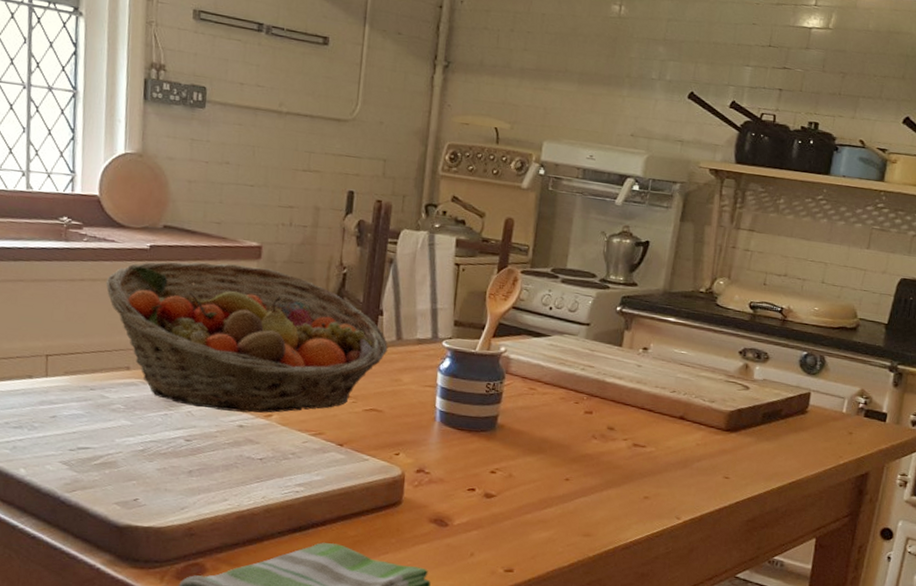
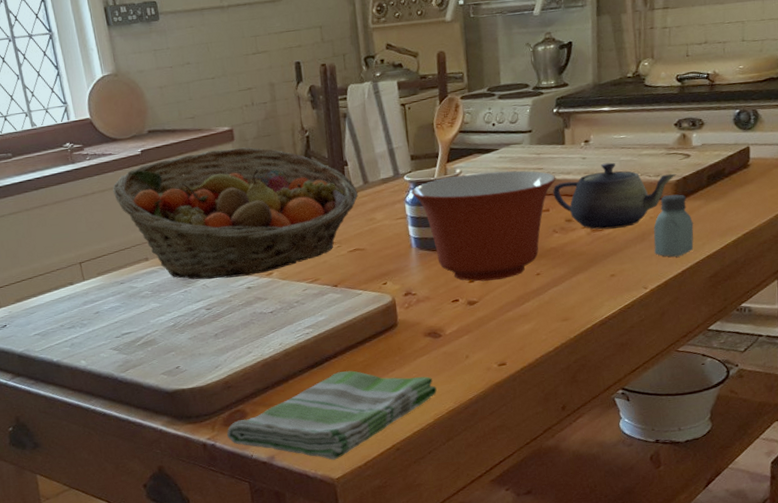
mixing bowl: none [447,353,606,477] -> present [411,170,556,282]
teapot: none [599,376,732,449] -> present [553,162,676,230]
saltshaker: none [694,424,740,492] -> present [654,194,694,257]

